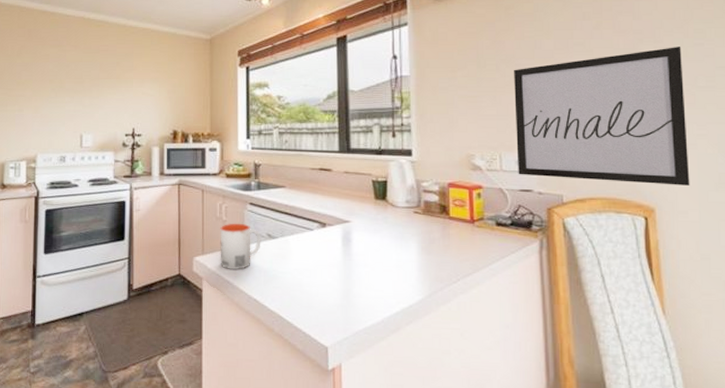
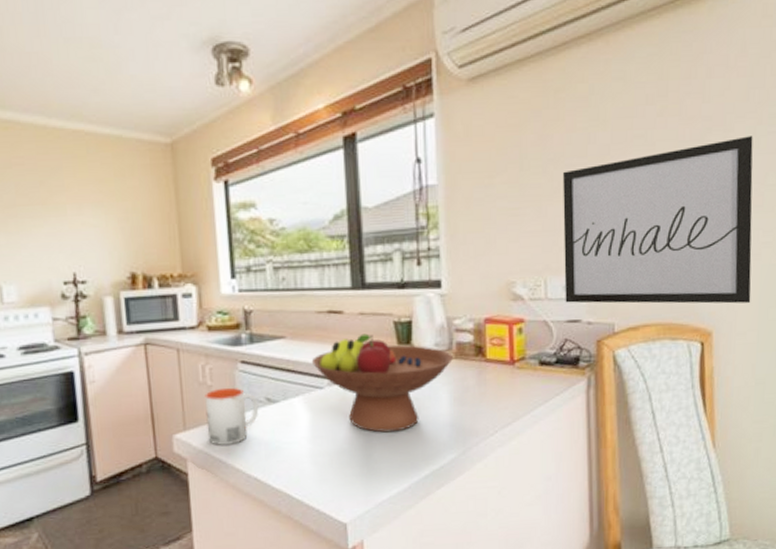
fruit bowl: none [305,188,422,272] -> present [311,333,454,433]

